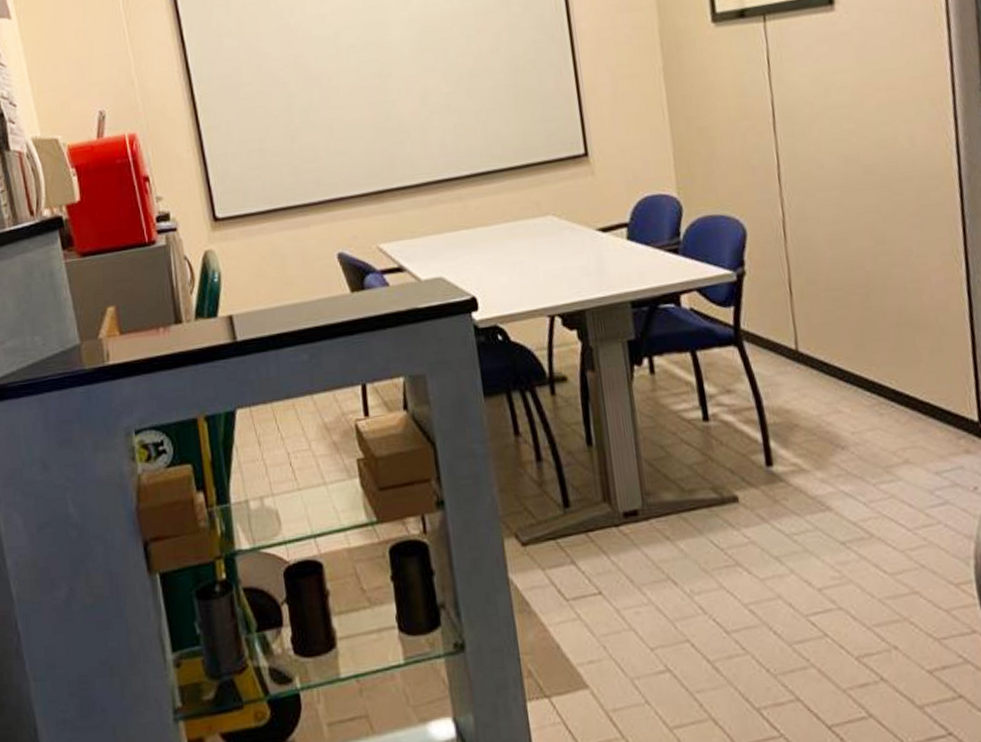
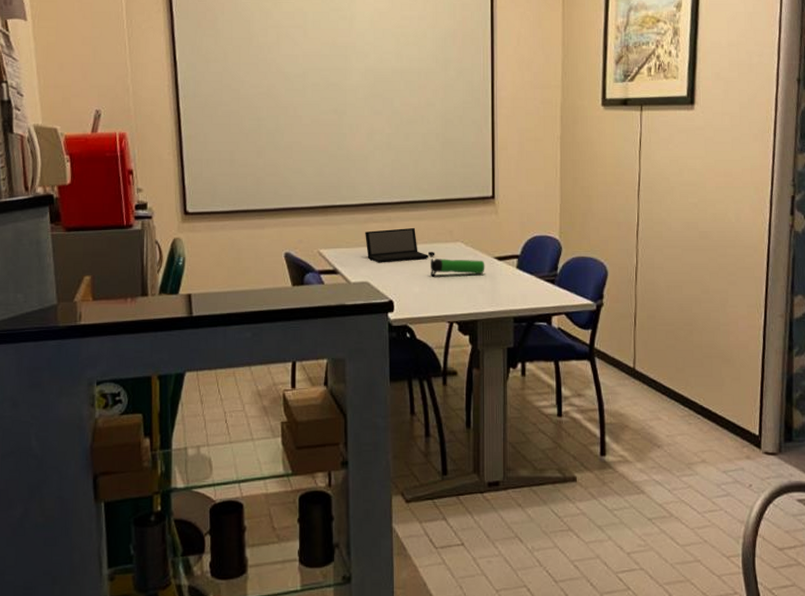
laptop computer: none [432,203,522,253] -> present [365,227,435,263]
bottle: none [517,234,587,262] -> present [430,259,485,277]

